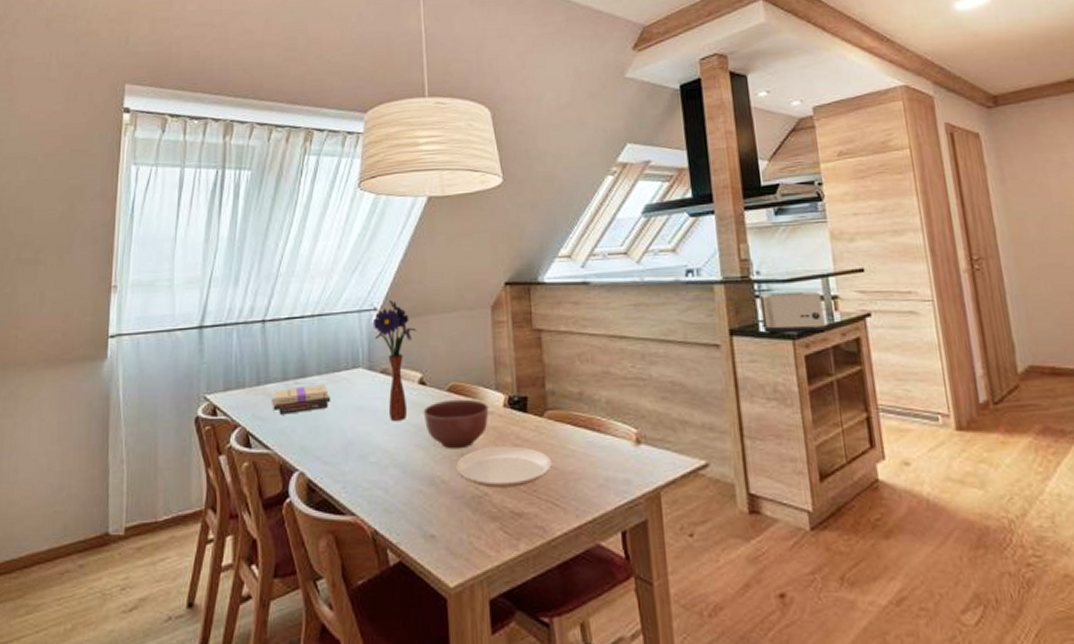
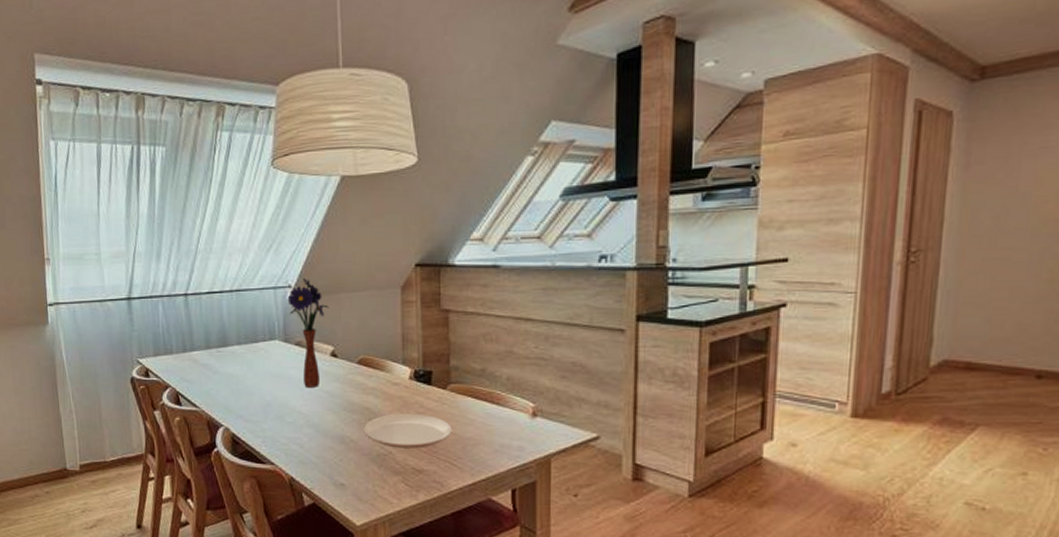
books: present [270,383,331,415] -> none [196,353,250,379]
bowl: present [423,399,489,449] -> none [334,371,396,414]
toaster: present [759,291,826,333] -> none [670,280,741,321]

